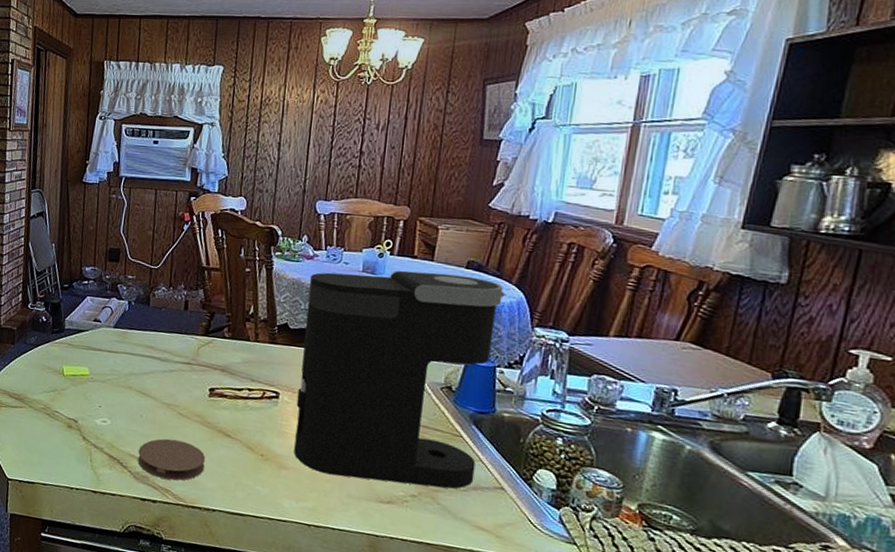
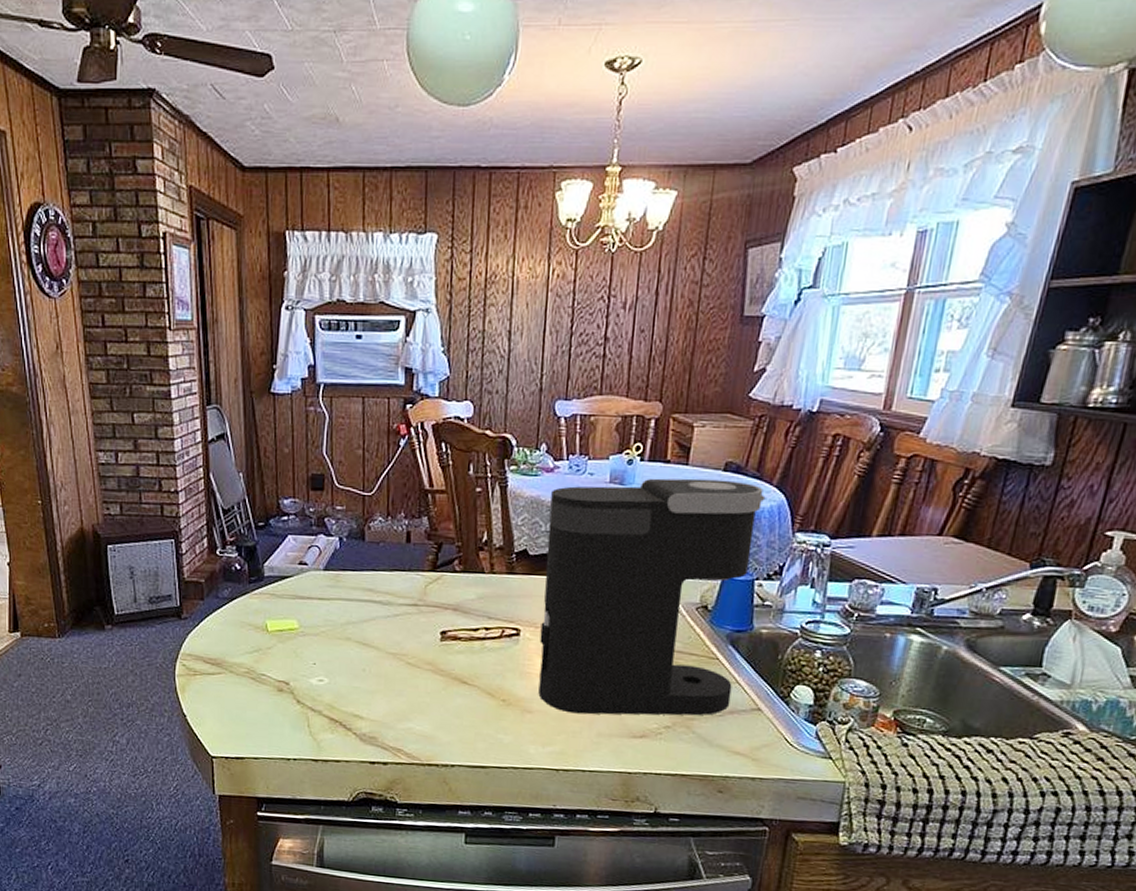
coaster: present [138,438,206,481] -> none [362,692,441,738]

